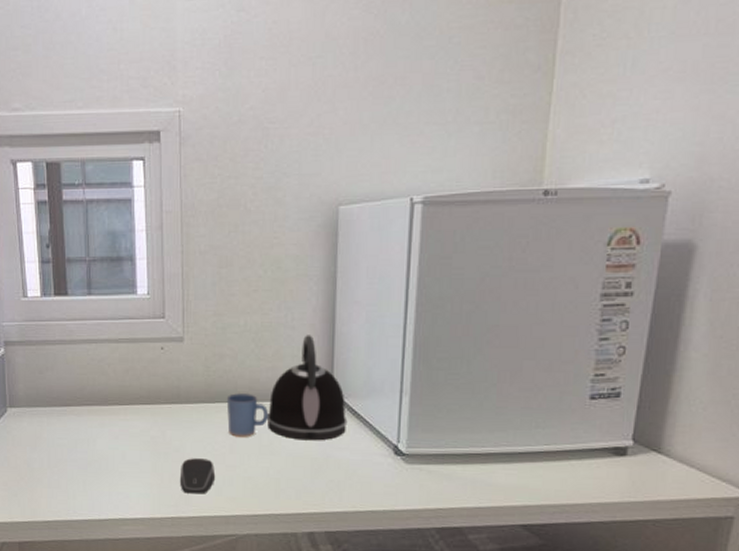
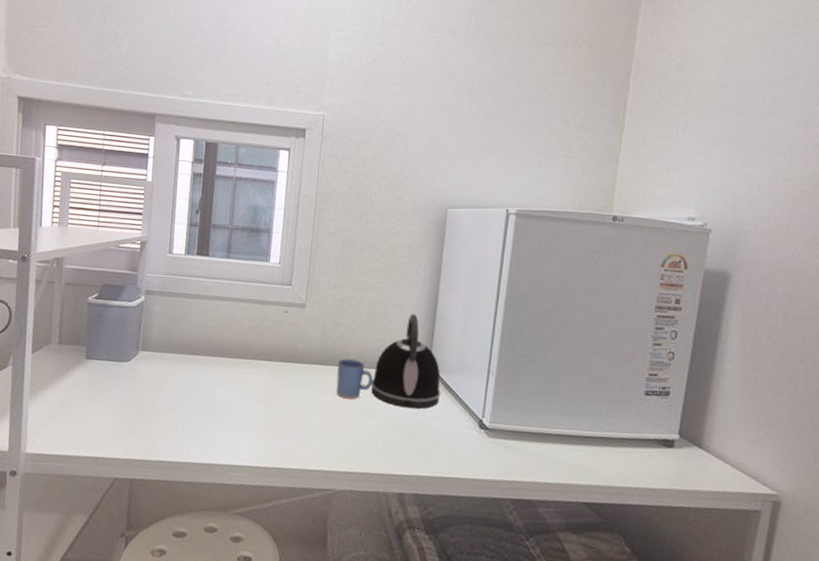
computer mouse: present [179,458,216,494] -> none [287,413,321,449]

